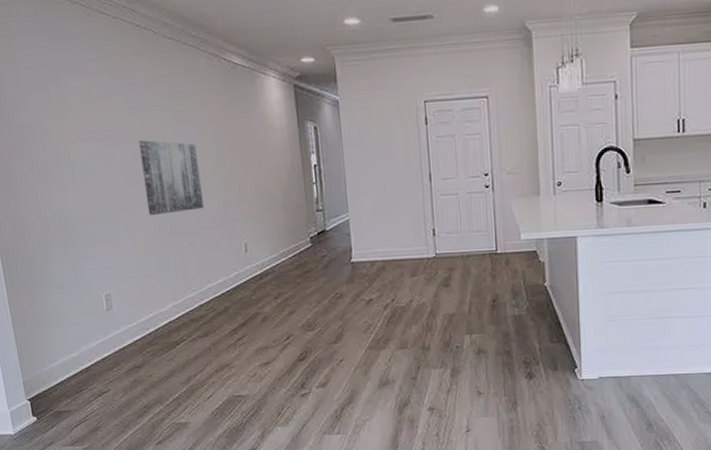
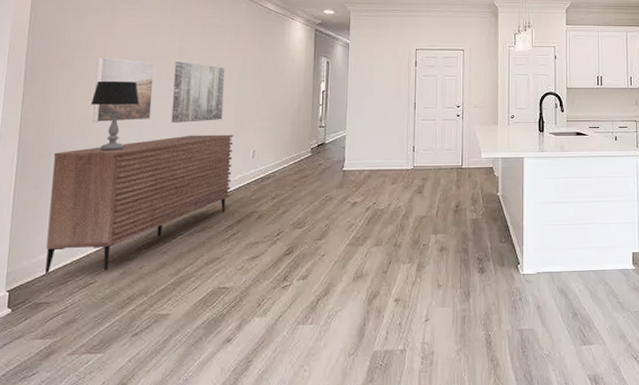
sideboard: none [36,225,229,382] -> present [45,134,234,273]
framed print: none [55,141,126,219] -> present [93,57,155,122]
table lamp: none [59,168,111,252] -> present [90,80,140,152]

